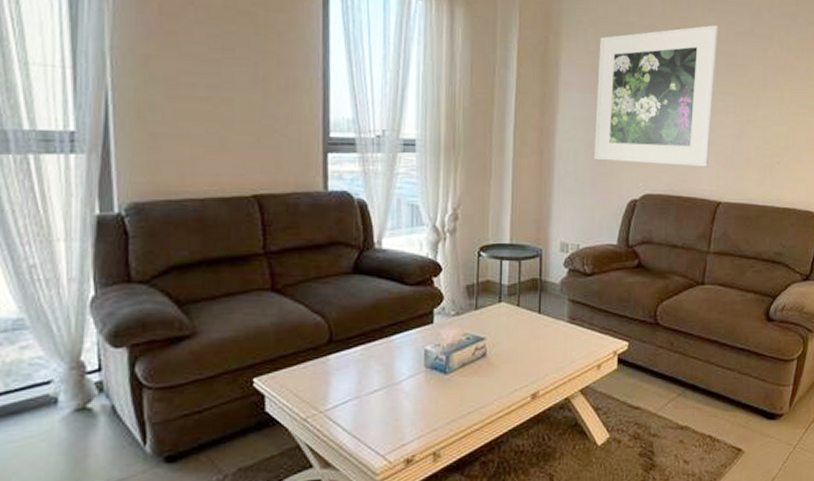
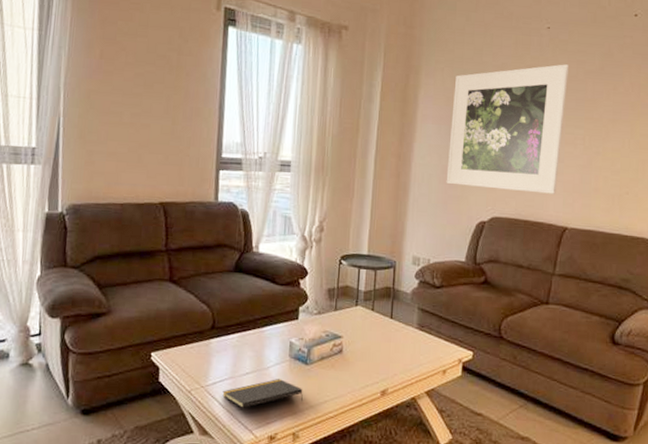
notepad: none [346,393,443,431] -> present [222,379,303,408]

